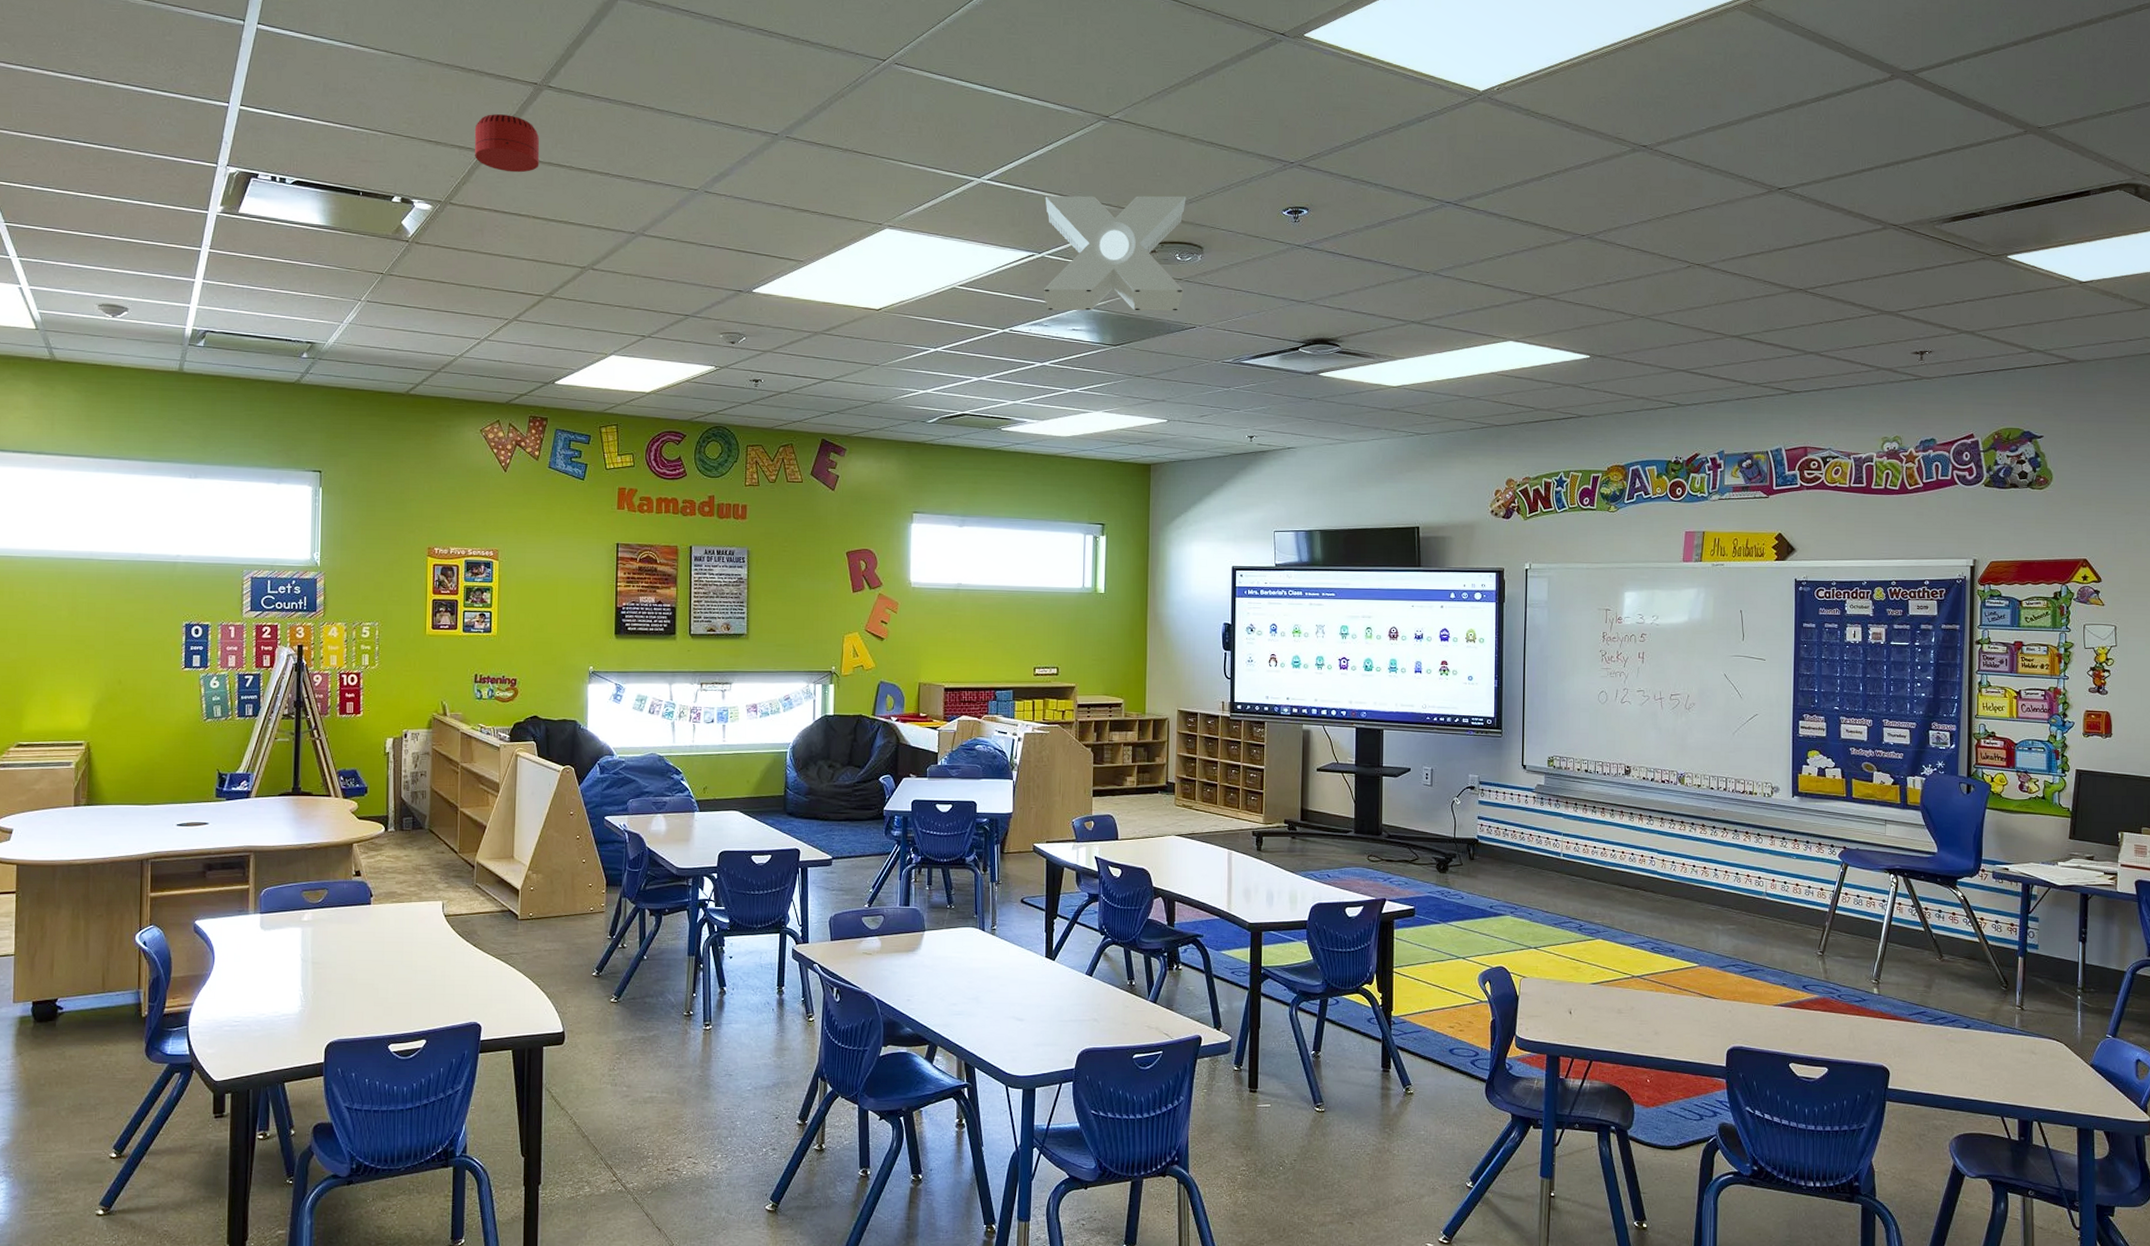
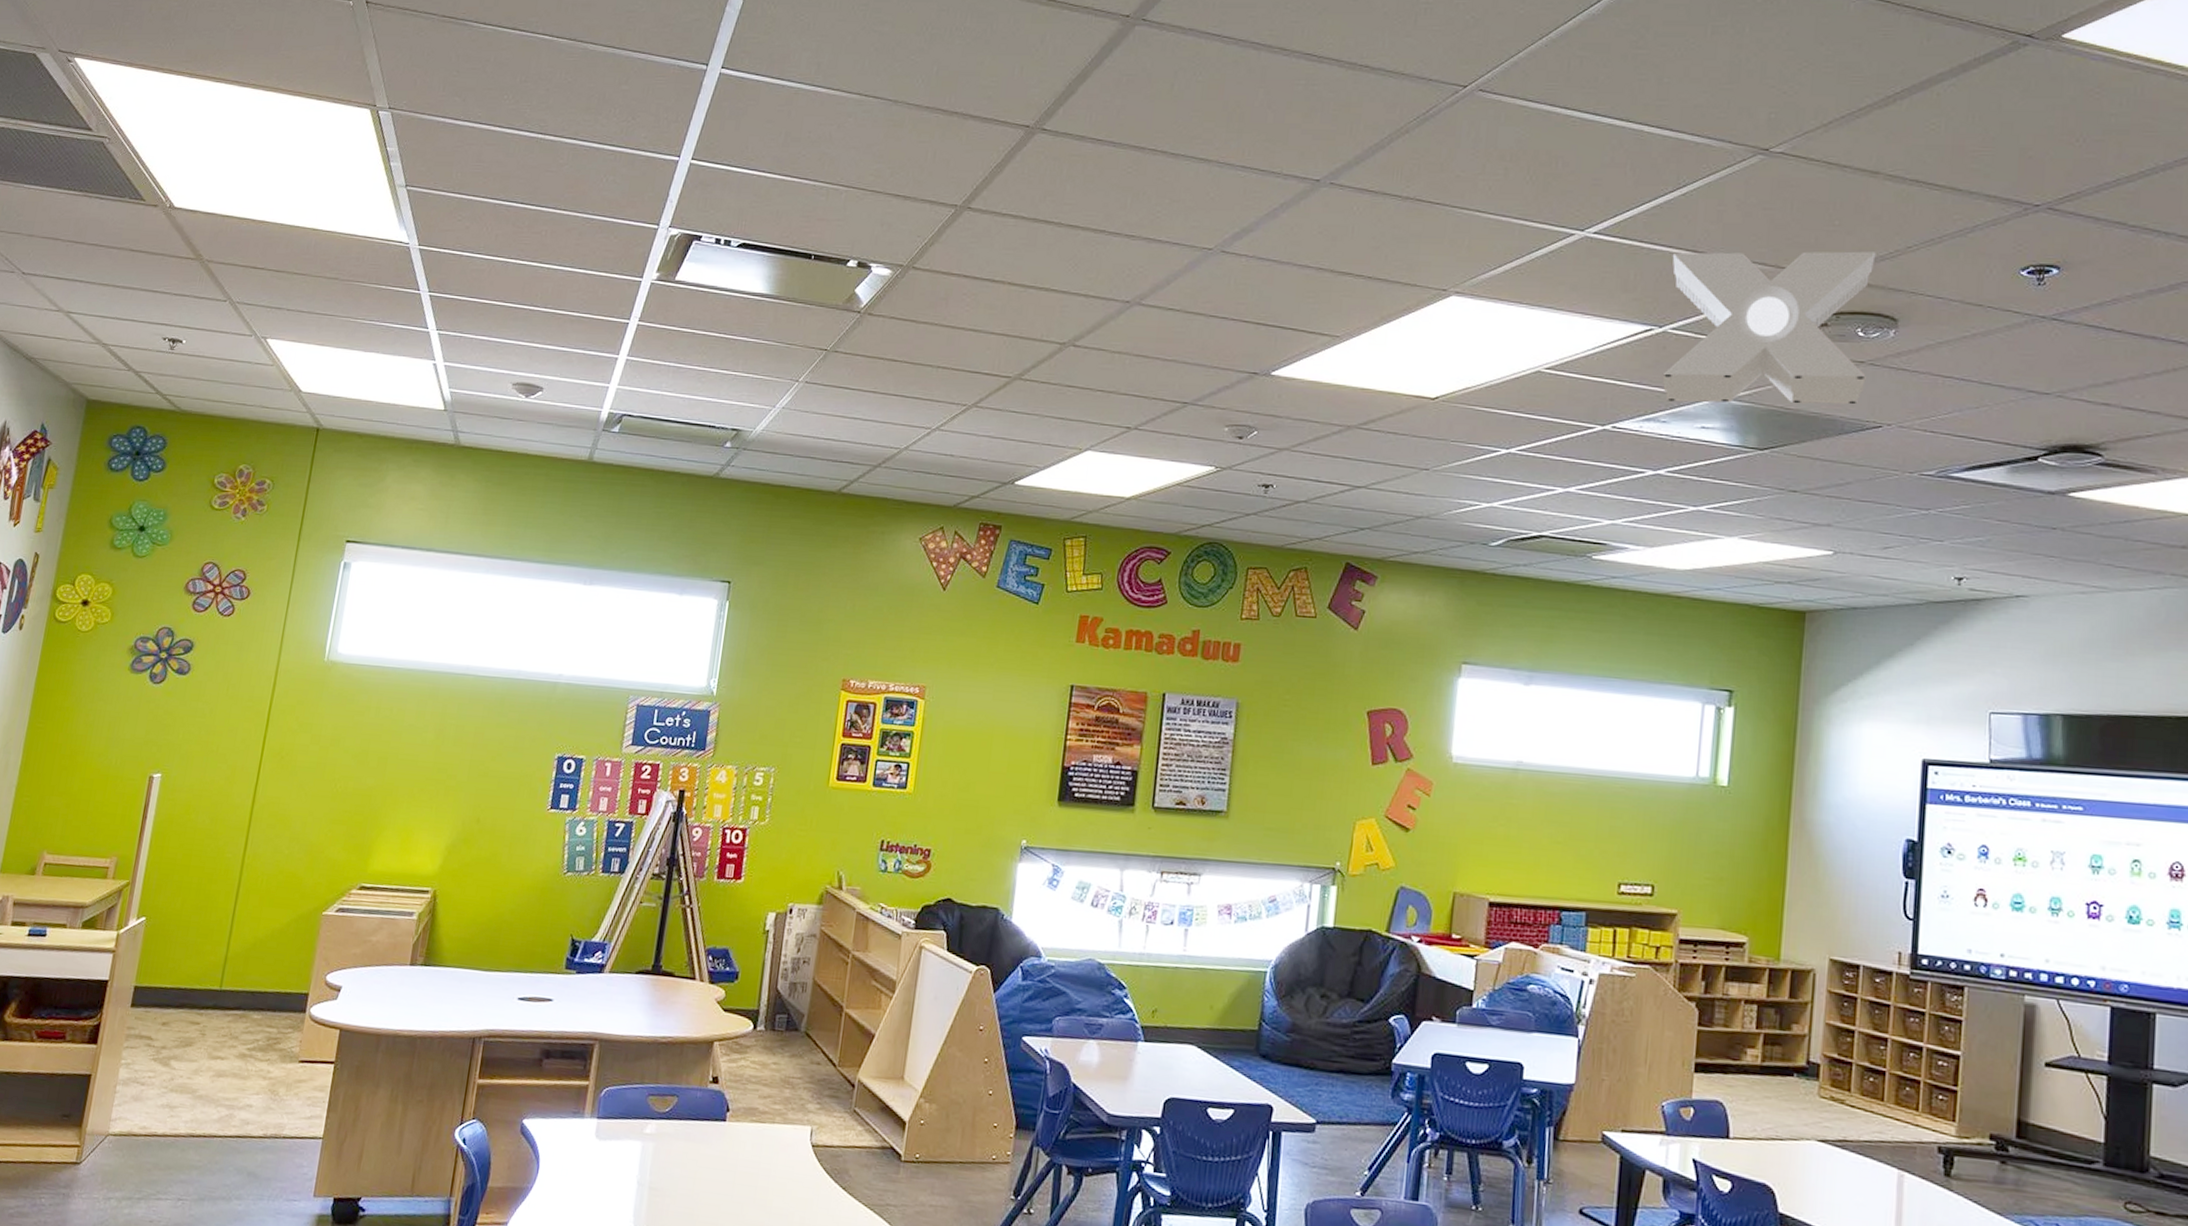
smoke detector: present [474,114,540,173] -> none [948,163,1026,231]

